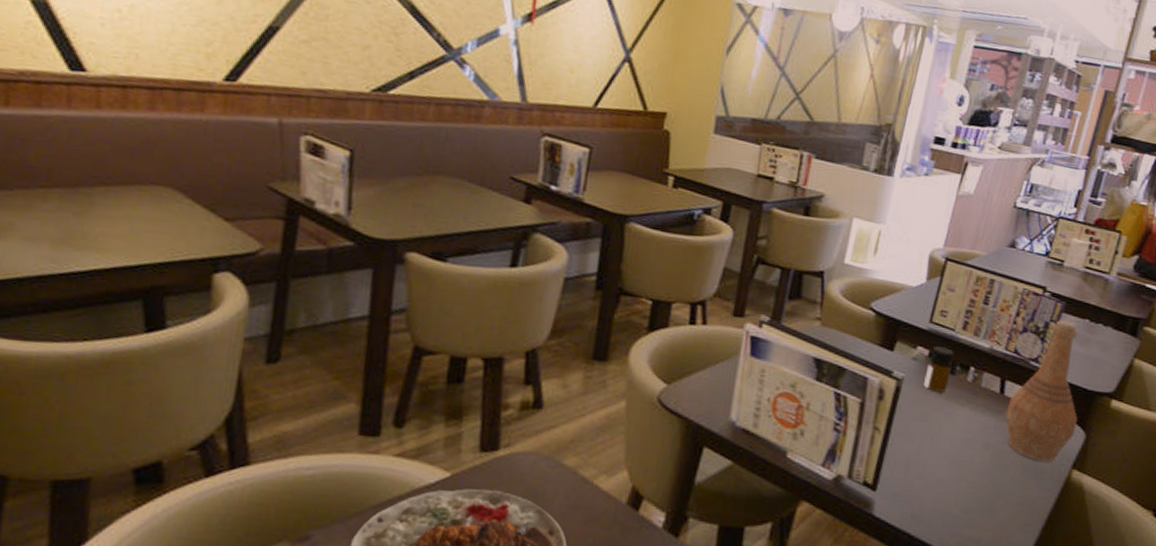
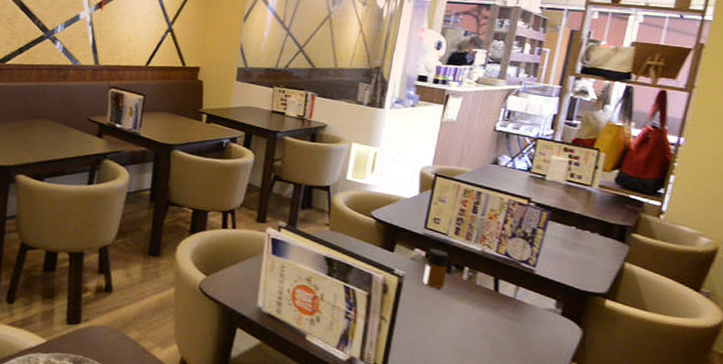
vase: present [1005,319,1078,462] -> none [501,226,572,355]

